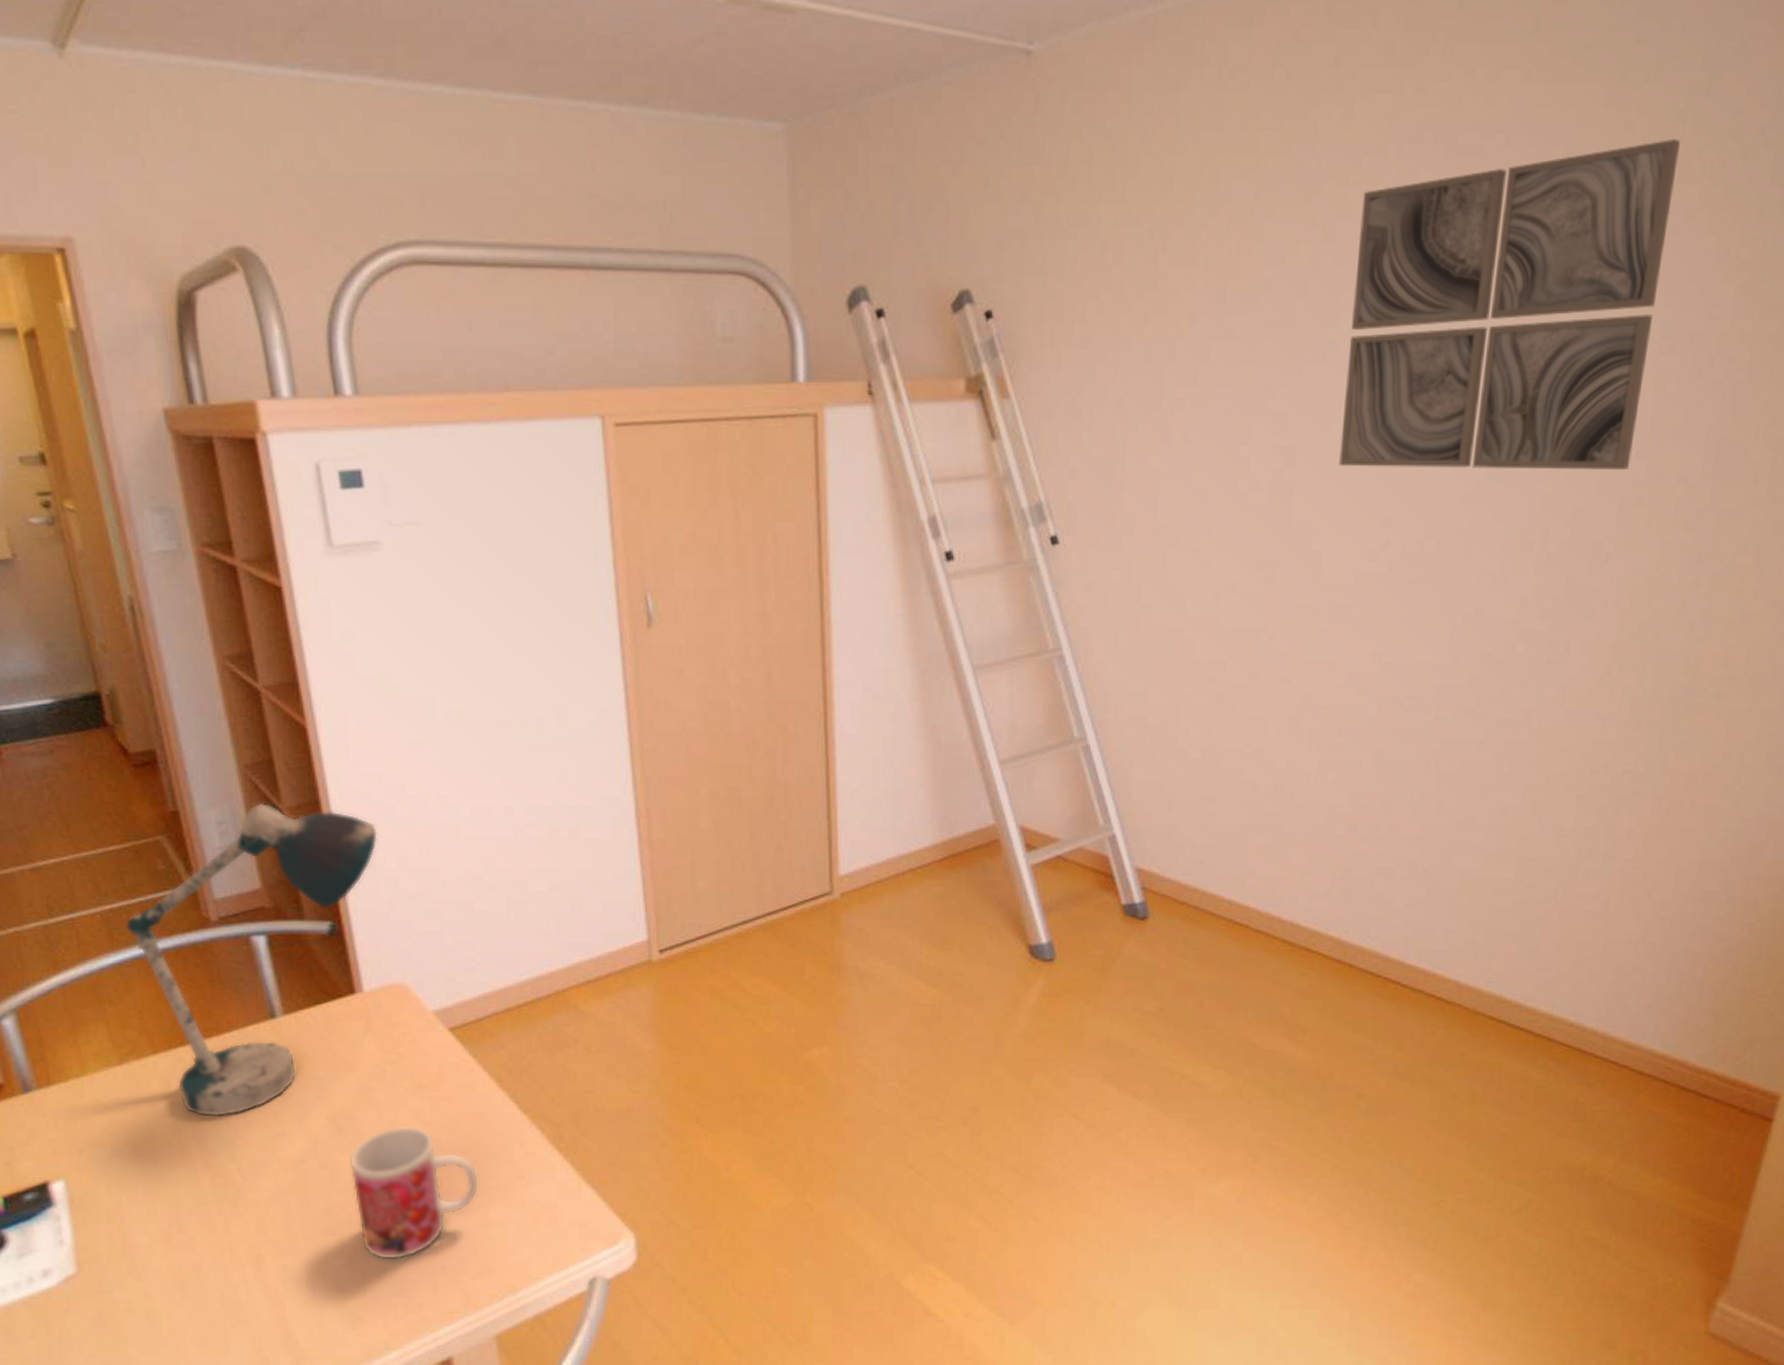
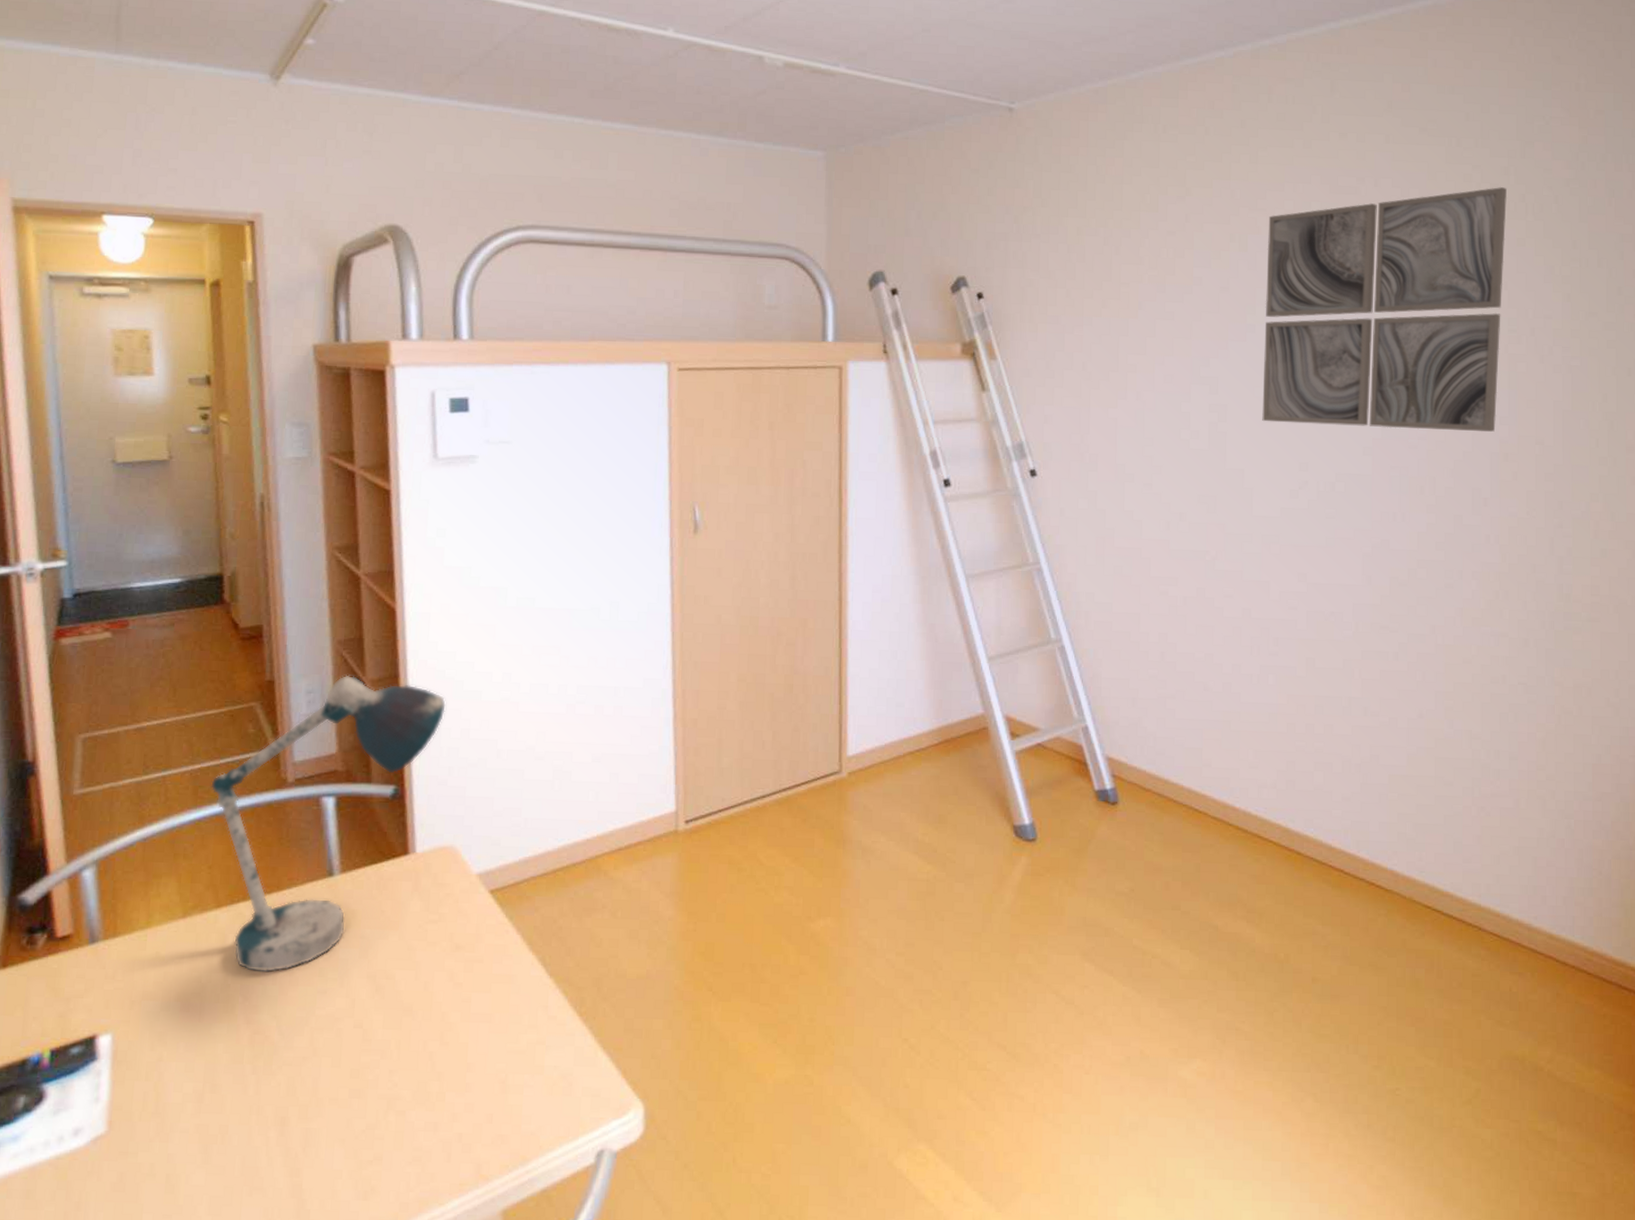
mug: present [349,1126,480,1260] -> none [382,986,502,1126]

